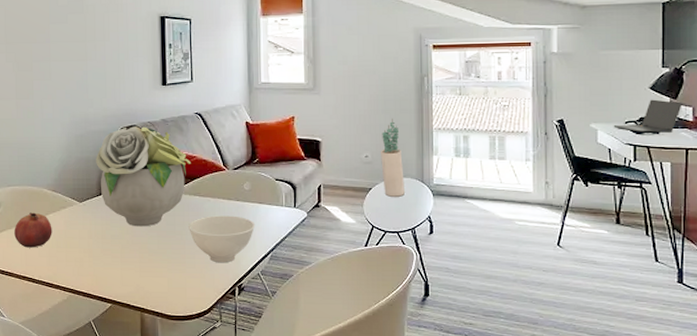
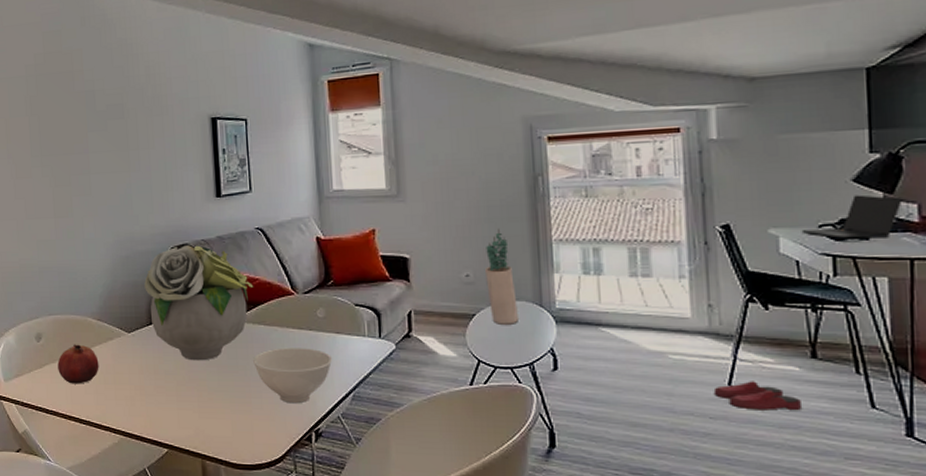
slippers: none [547,241,608,264] -> present [713,381,801,410]

